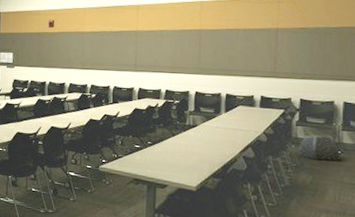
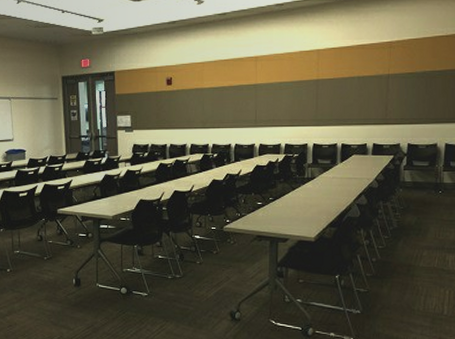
decorative stone: present [296,135,342,161] -> none [403,176,442,201]

